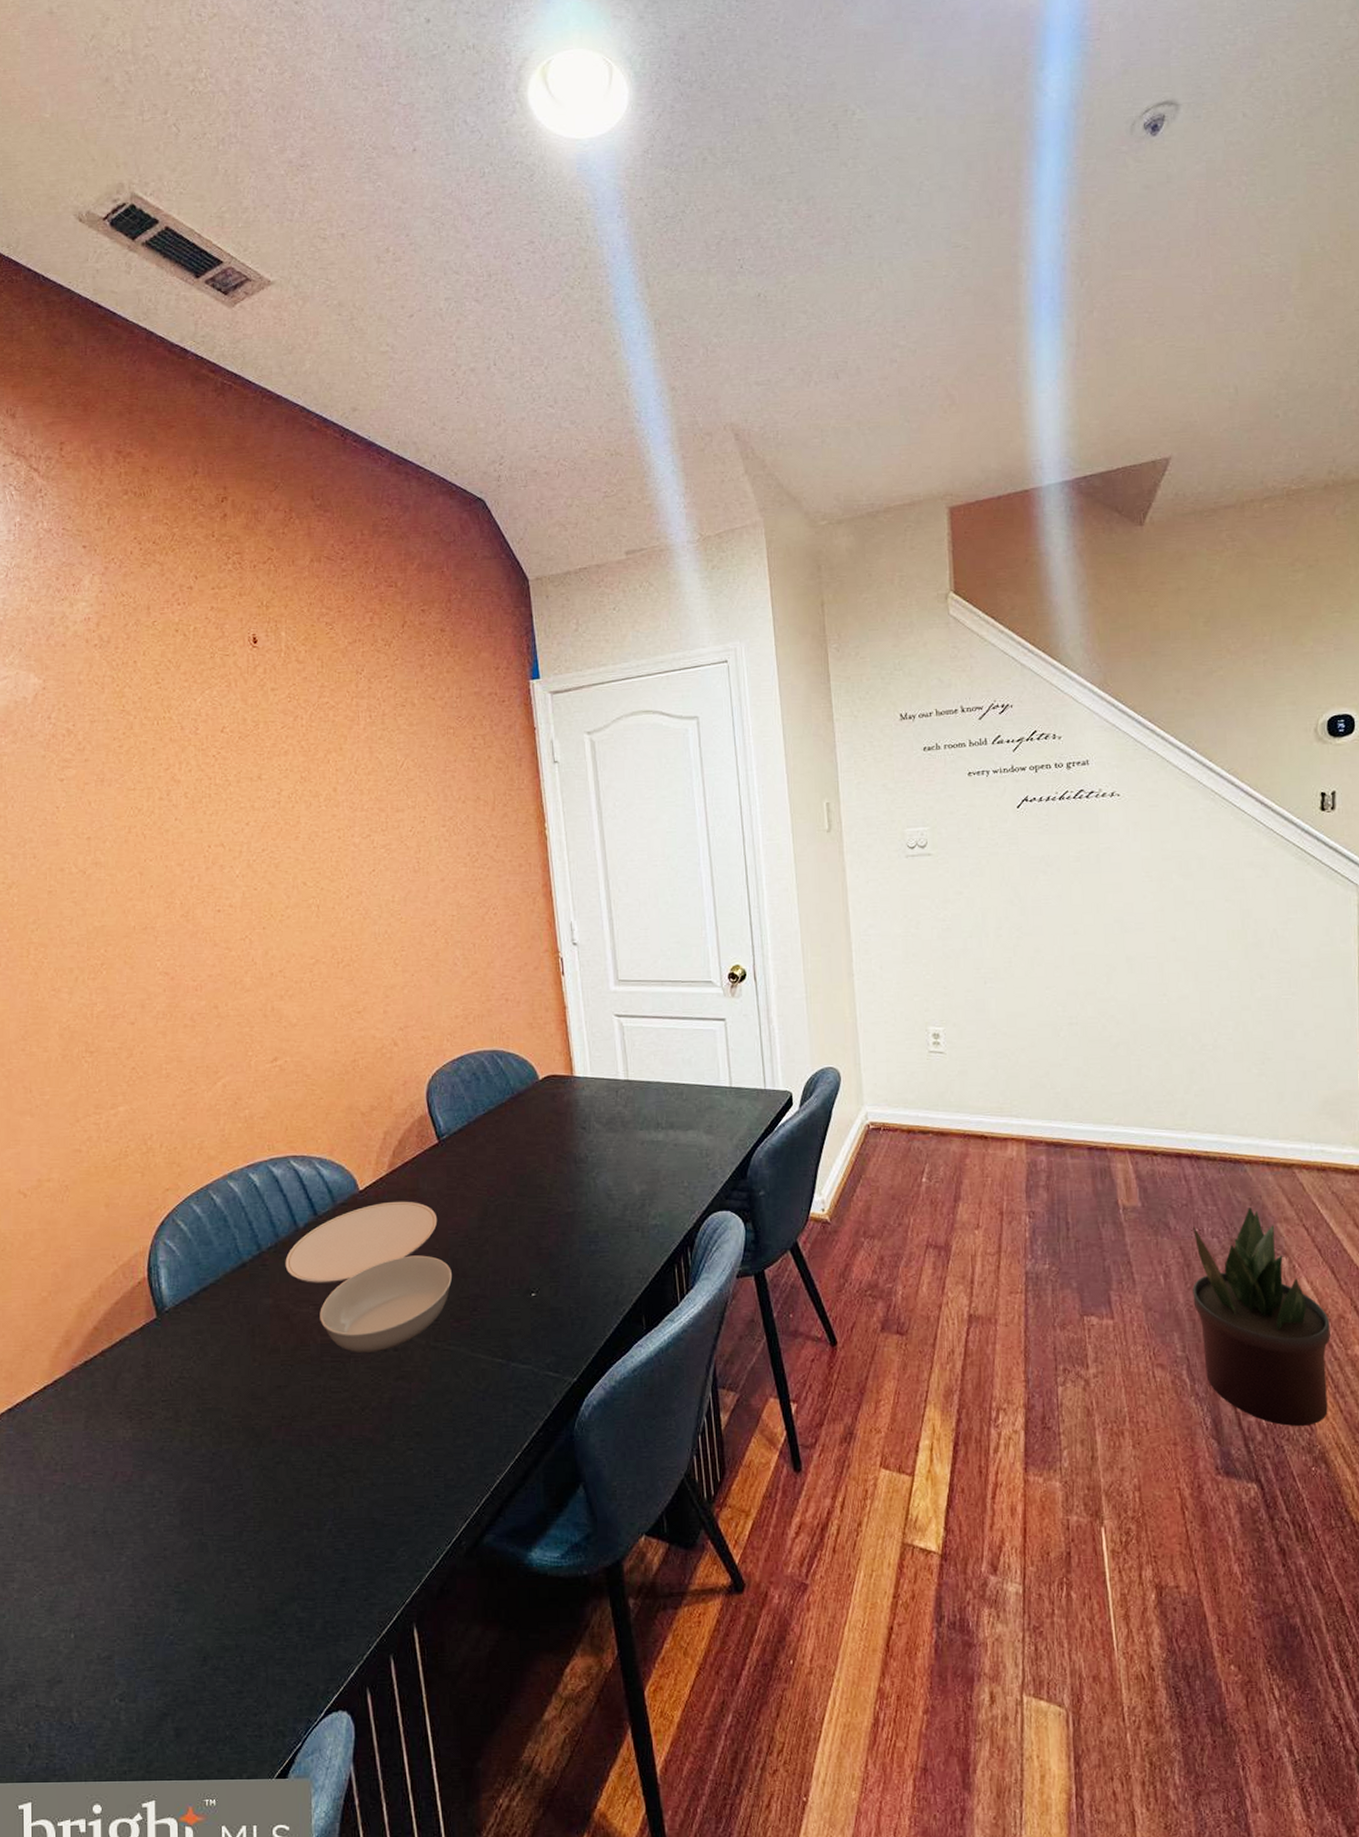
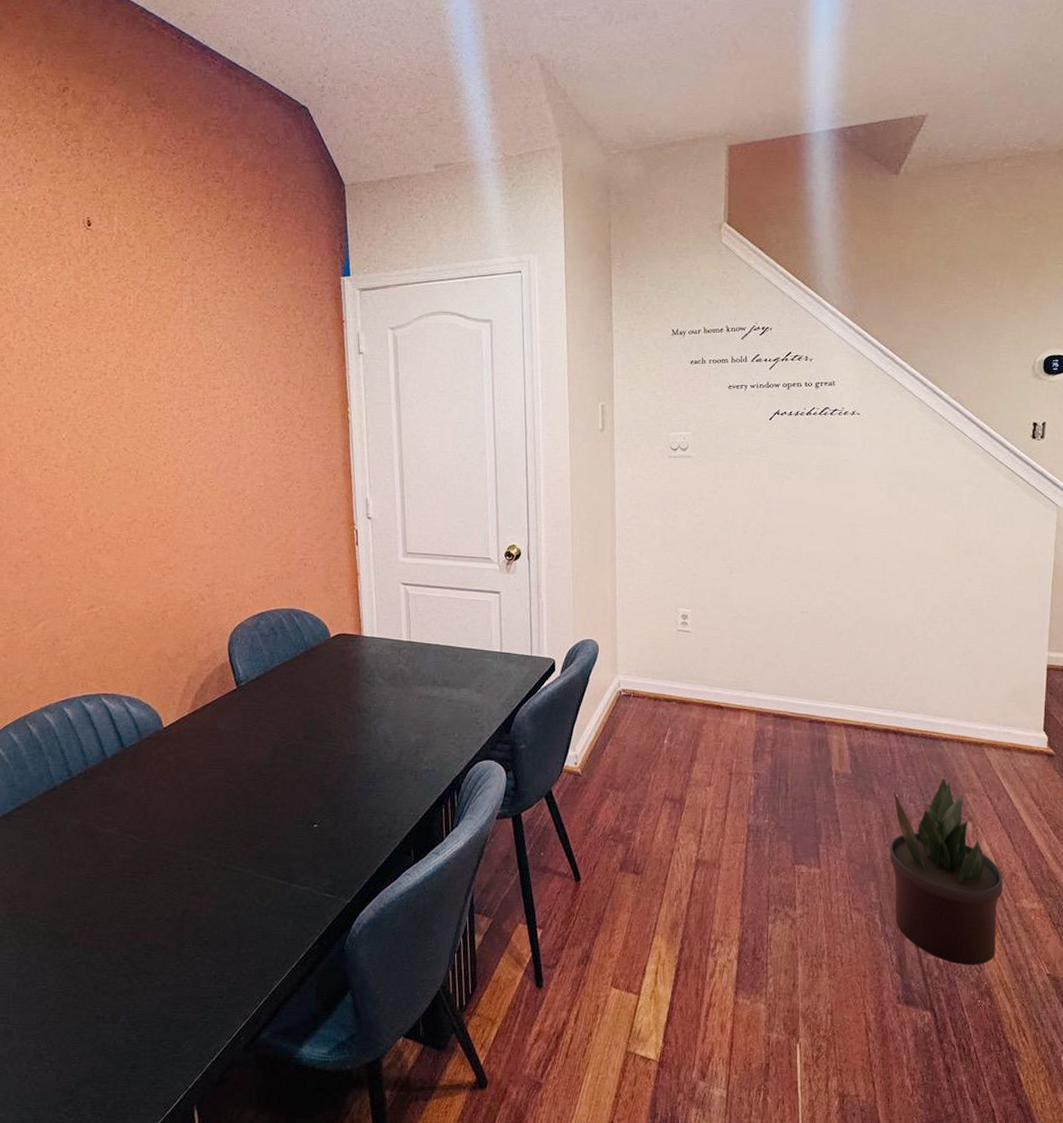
plate: present [285,1201,438,1284] -> none [93,738,233,808]
bowl: present [320,1255,453,1353] -> none [122,787,244,870]

